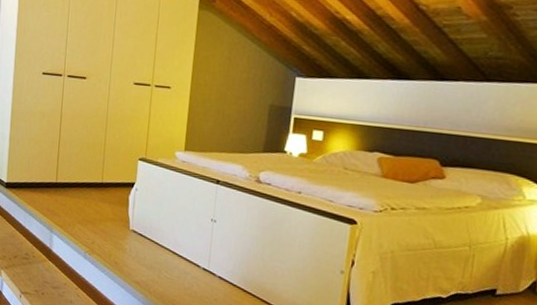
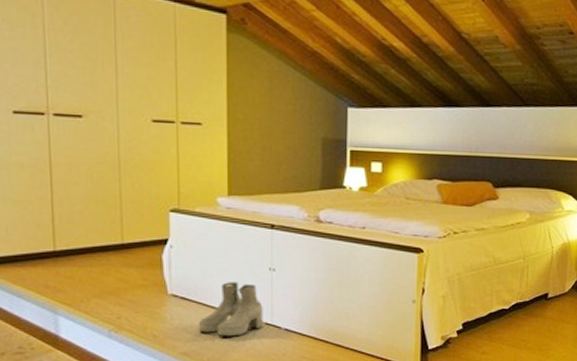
boots: none [149,226,203,276] -> present [198,282,263,337]

